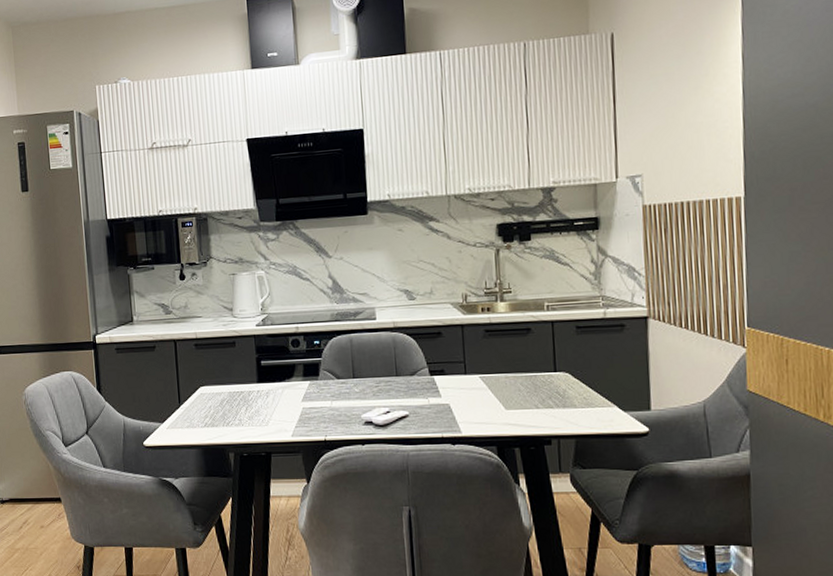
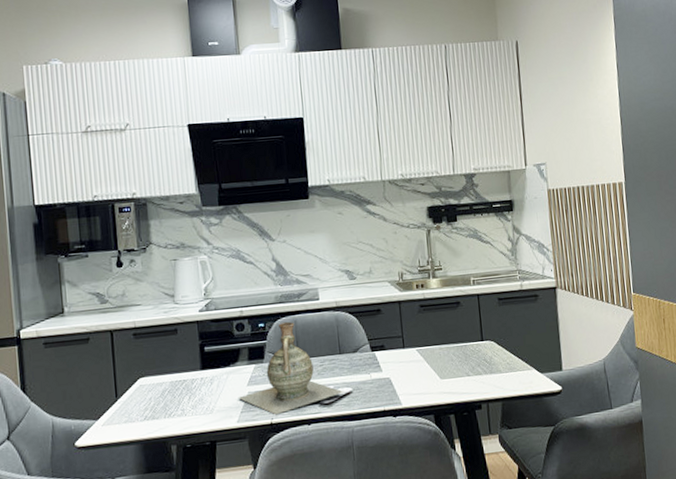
ceramic jug: none [292,340,400,433] -> present [238,321,344,415]

